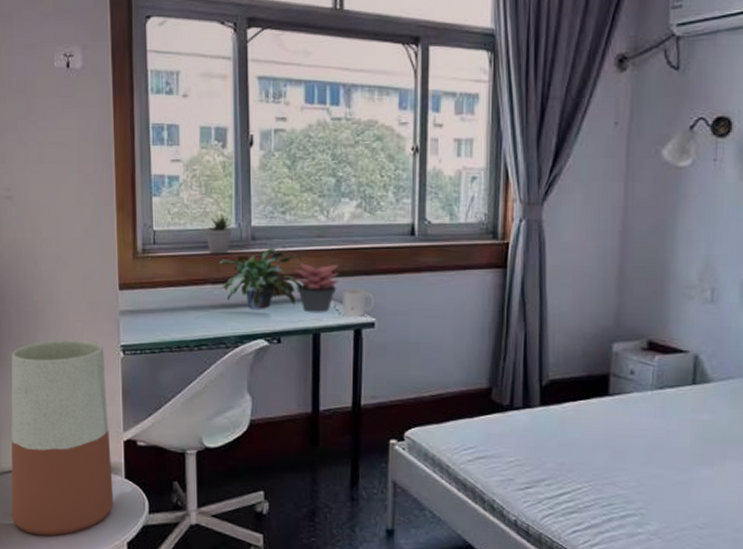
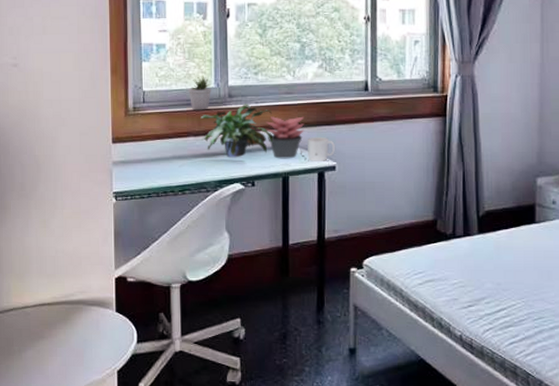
vase: present [11,339,114,536] -> none [11,188,105,368]

